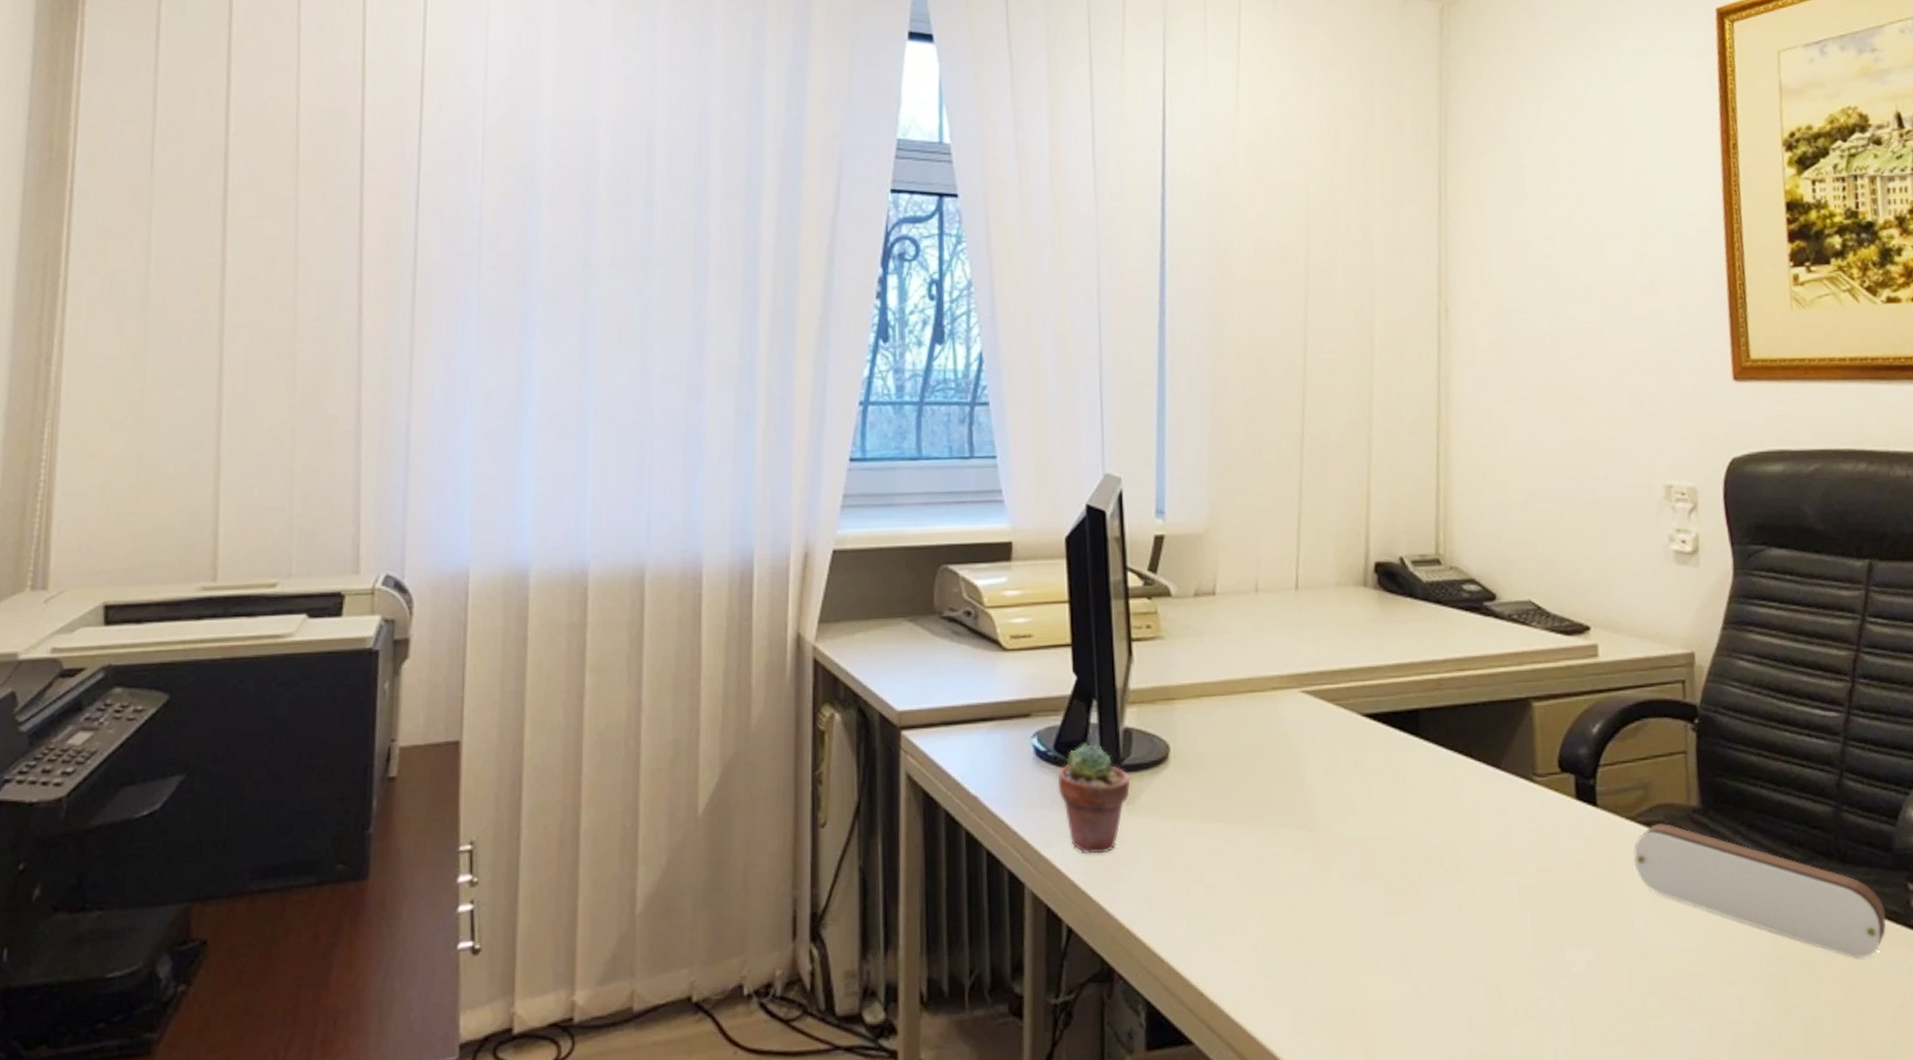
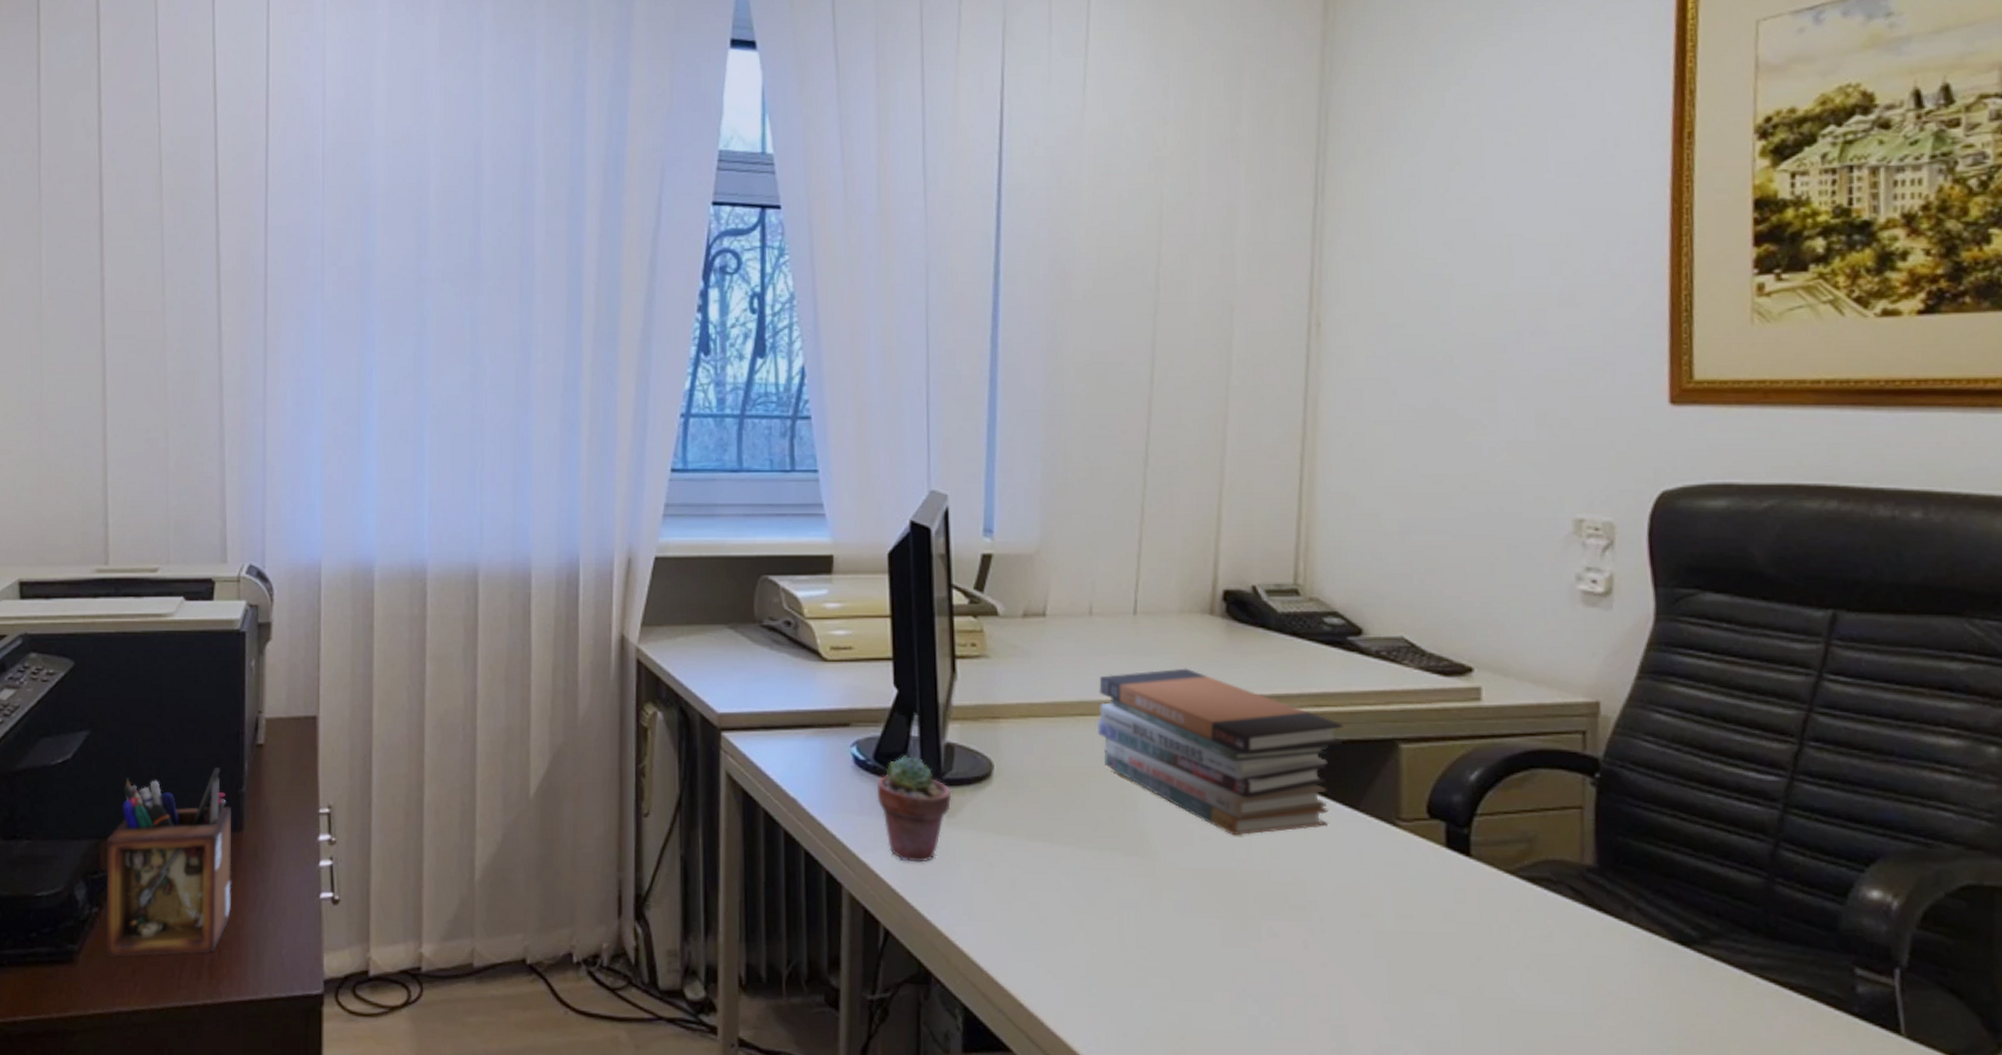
desk organizer: none [193,807,355,1043] -> present [106,768,232,957]
book stack: none [1265,639,1484,803] -> present [1096,668,1343,836]
pencil case: present [1634,823,1886,959] -> none [1512,880,1824,1043]

